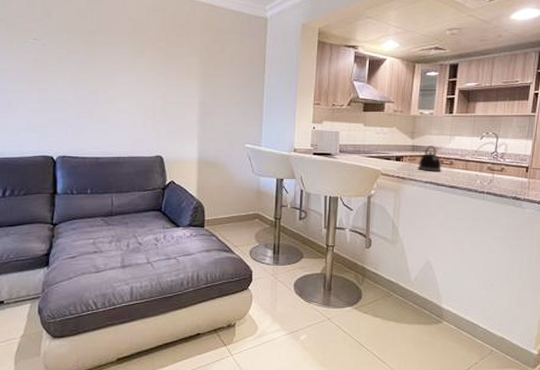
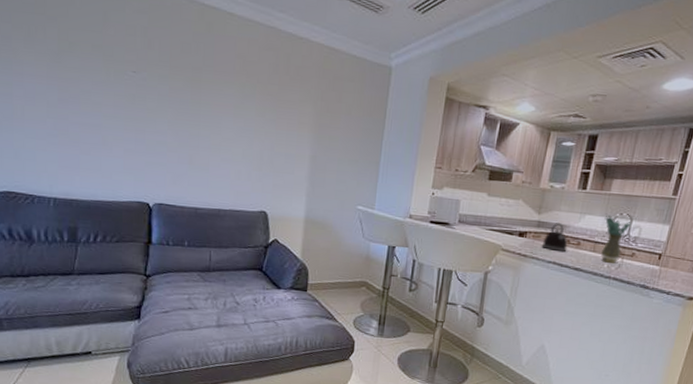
vase: none [472,134,497,180] -> present [601,213,631,264]

